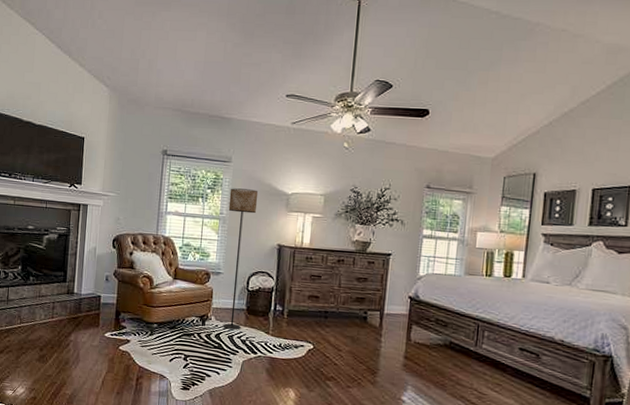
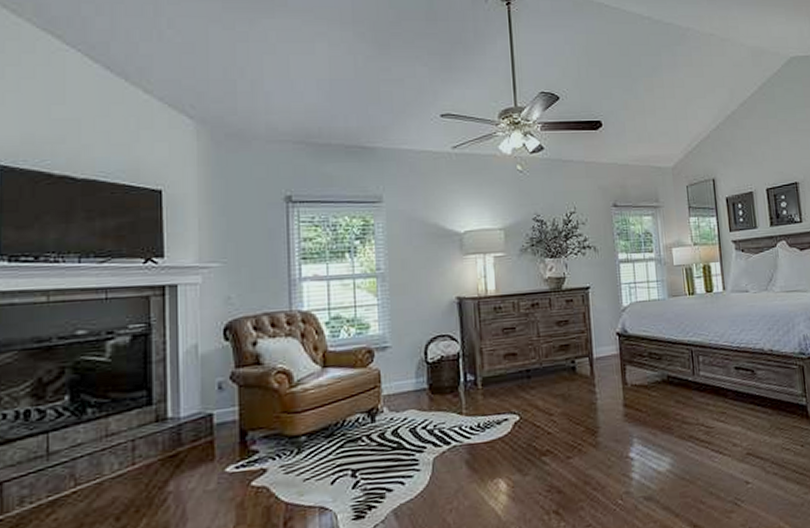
floor lamp: present [223,188,259,330] -> none [385,233,425,421]

